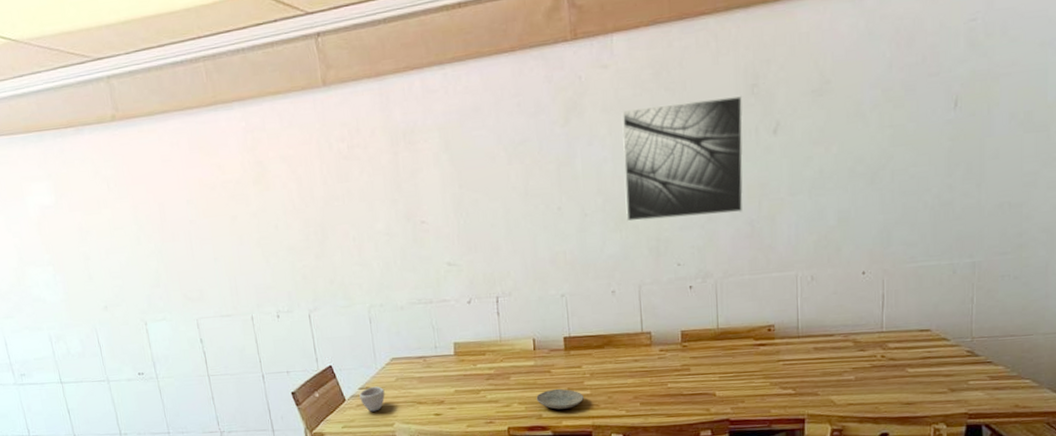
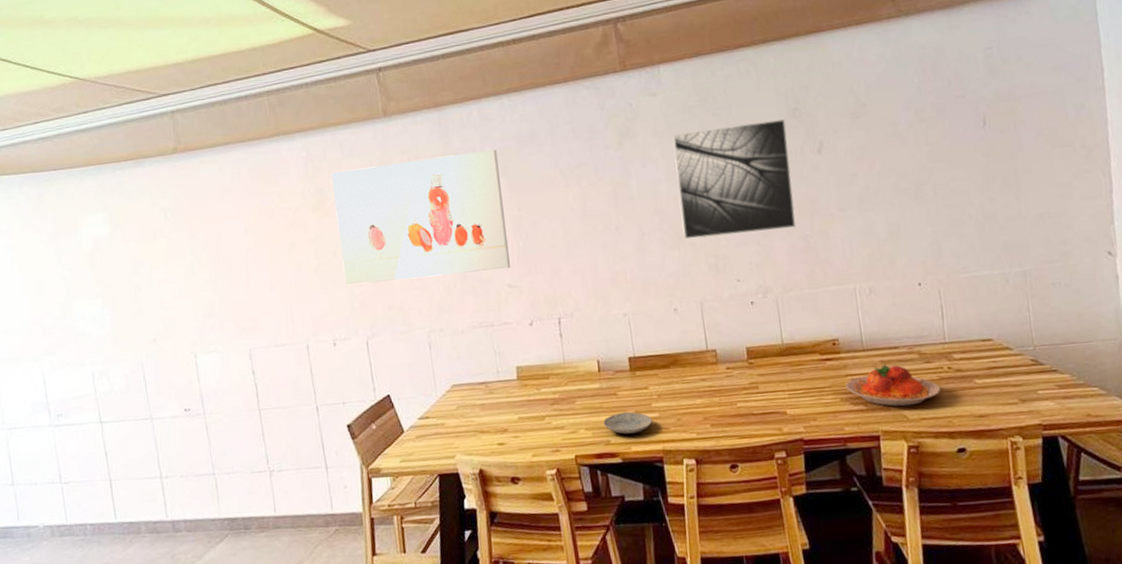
wall art: none [270,122,450,260] -> present [331,149,510,286]
cup: present [359,386,385,412] -> none [419,415,446,444]
plate: none [776,351,871,392] -> present [845,364,940,406]

